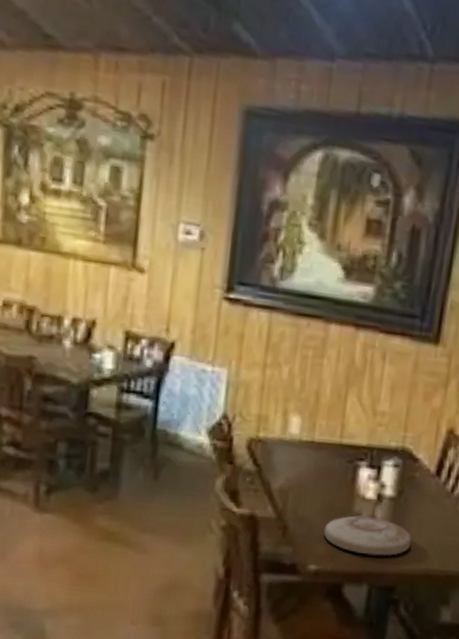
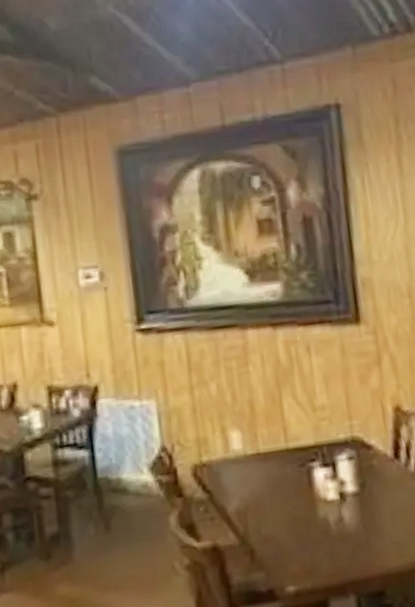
plate: present [323,515,412,556] -> none [293,517,389,563]

